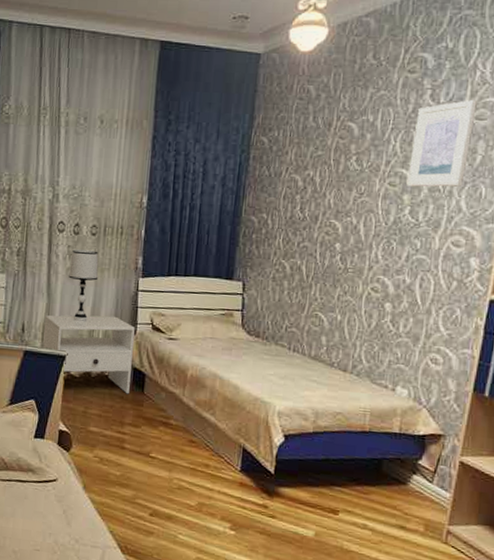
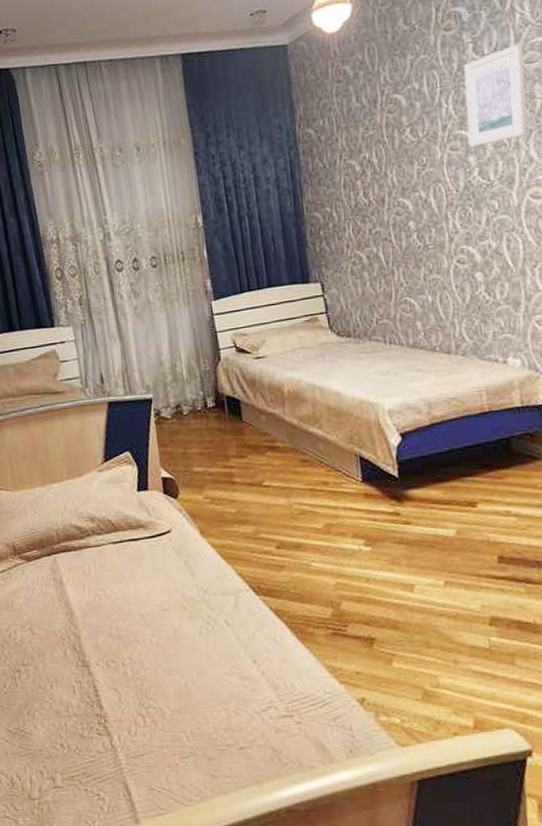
nightstand: present [43,315,135,394] -> none [122,346,227,425]
table lamp: present [69,249,99,321] -> none [136,282,169,360]

